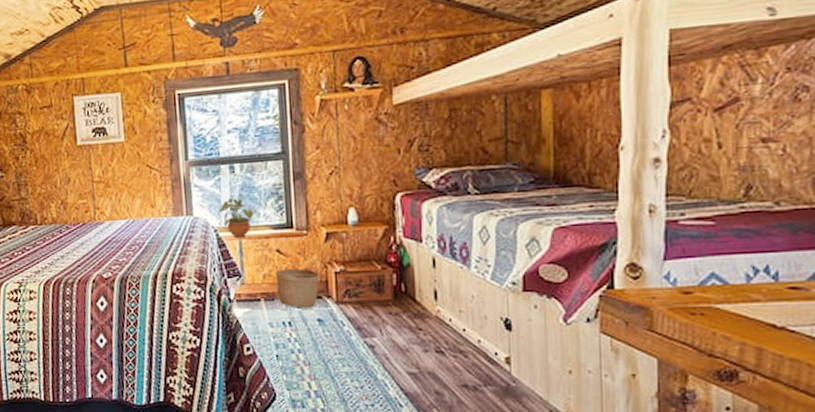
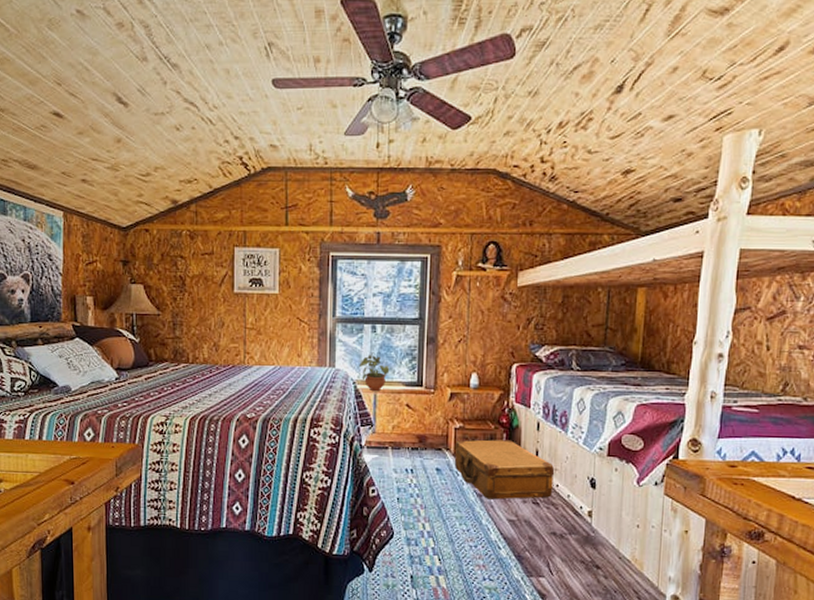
basket: present [275,268,320,309] -> none [403,422,441,458]
suitcase: none [336,281,460,351] -> present [454,440,555,500]

